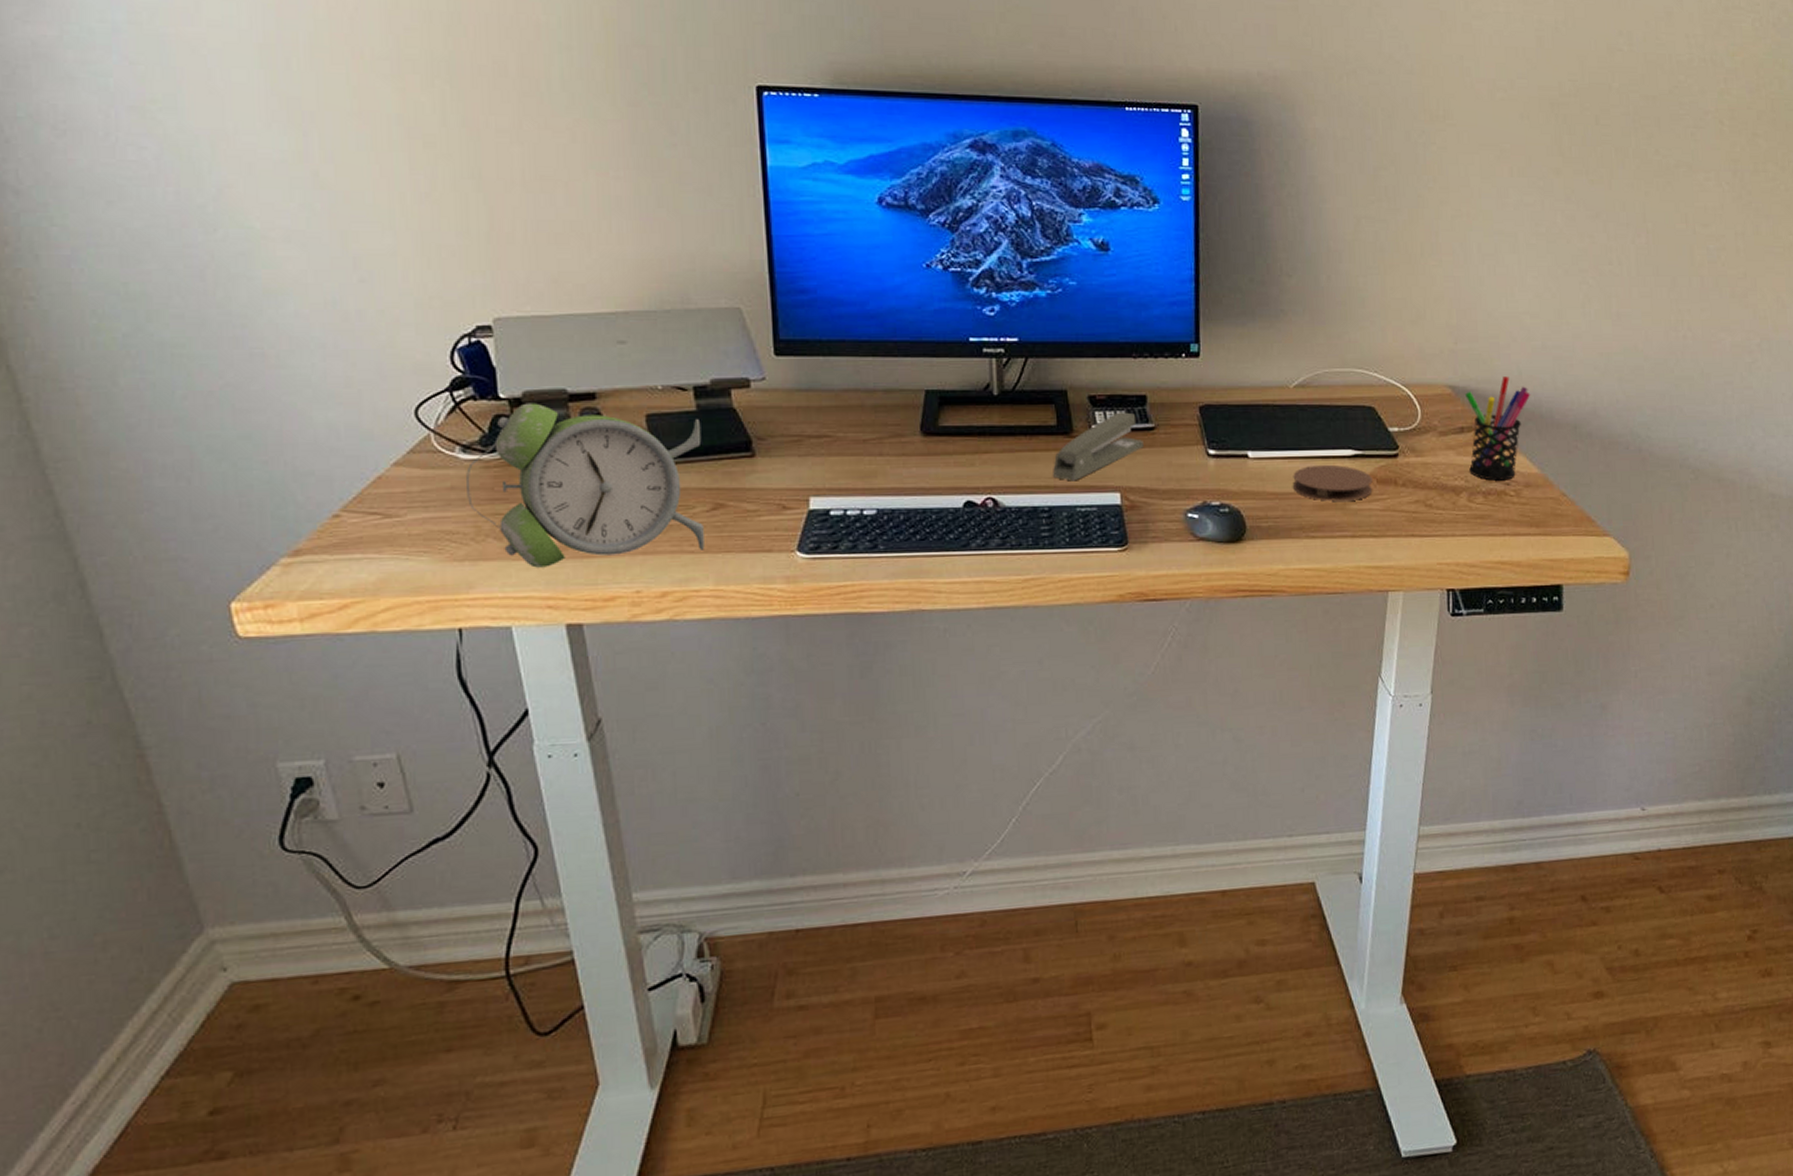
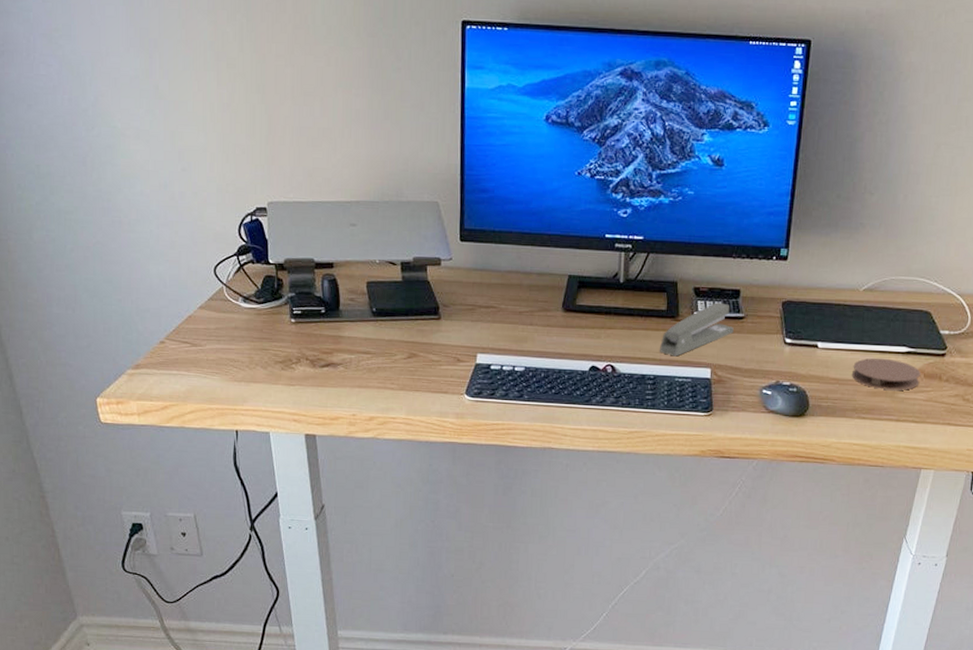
alarm clock: present [466,403,705,568] -> none [245,268,404,391]

